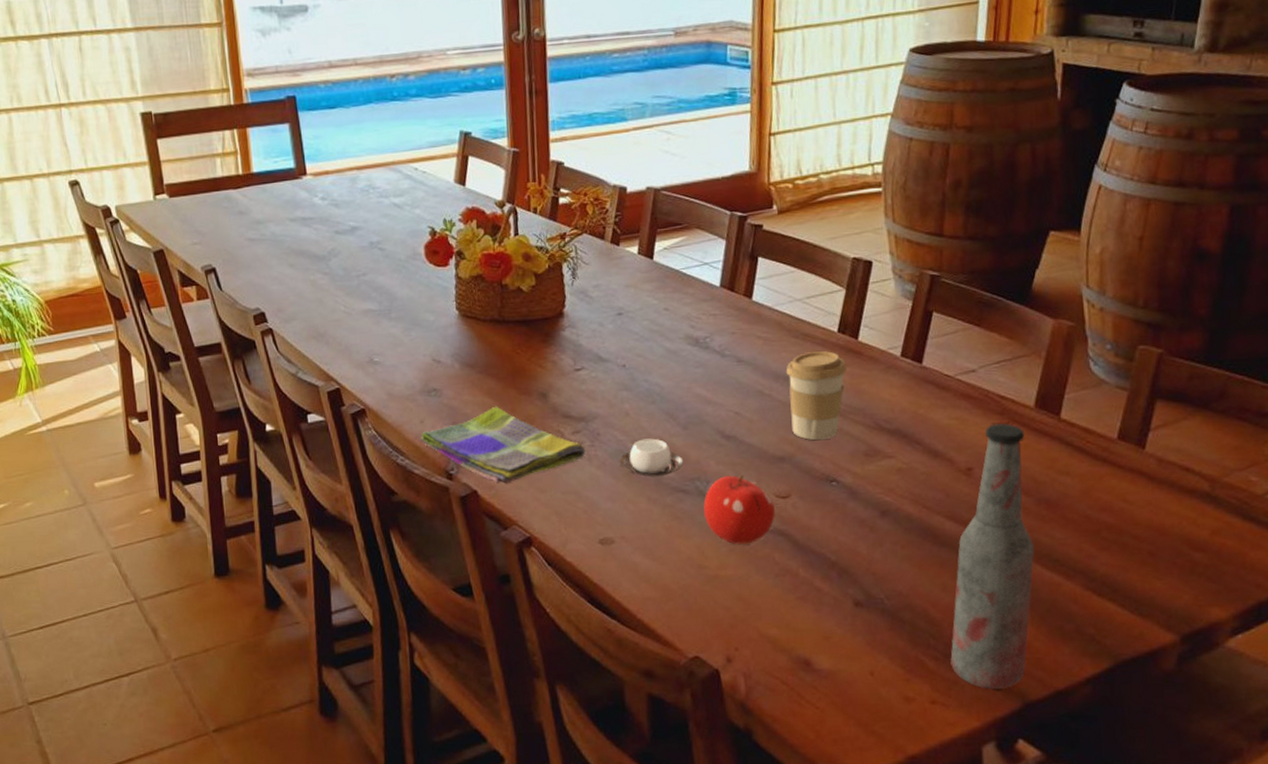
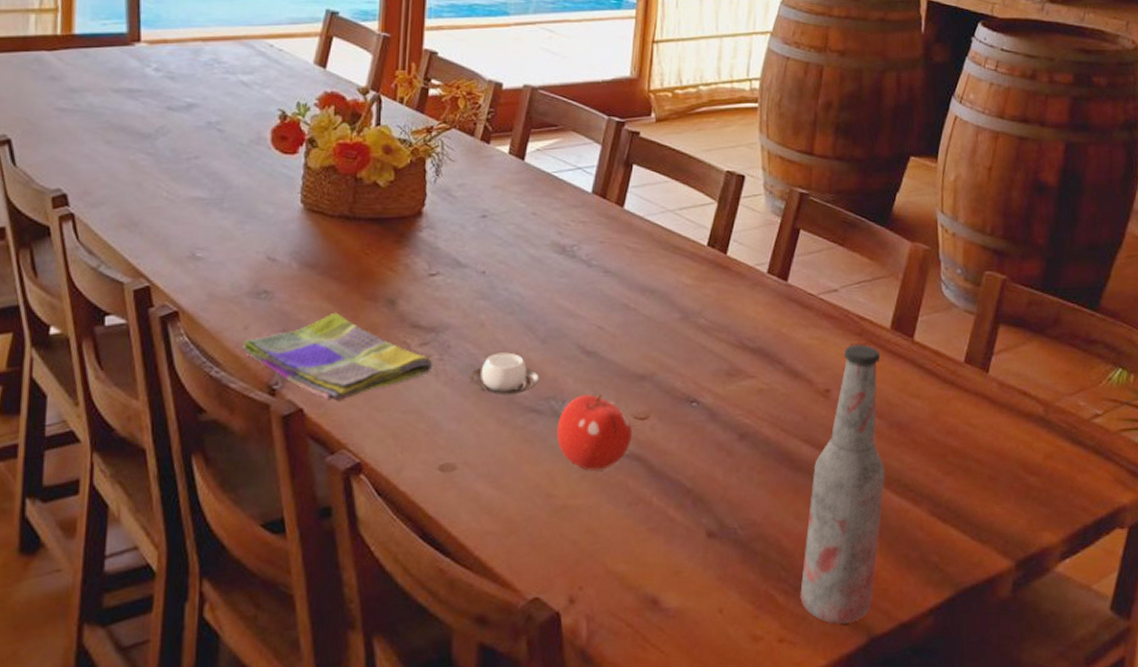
coffee cup: present [787,351,847,441] -> none [654,265,714,359]

